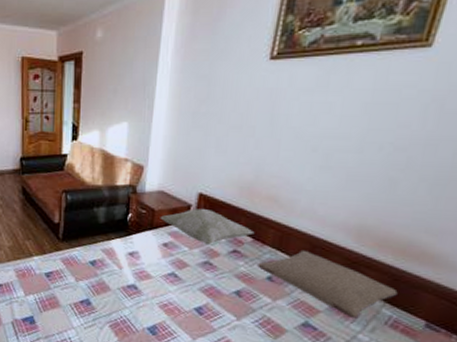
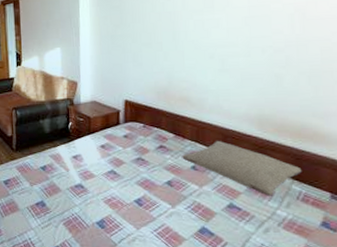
decorative pillow: present [160,208,255,245] -> none [95,113,175,144]

